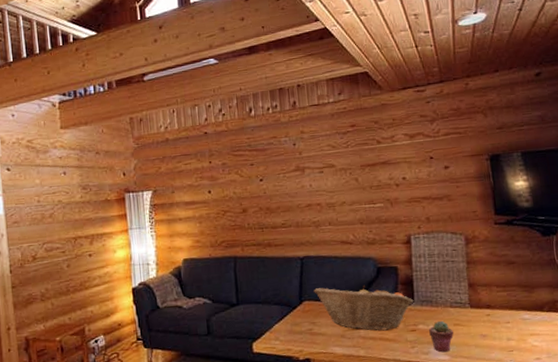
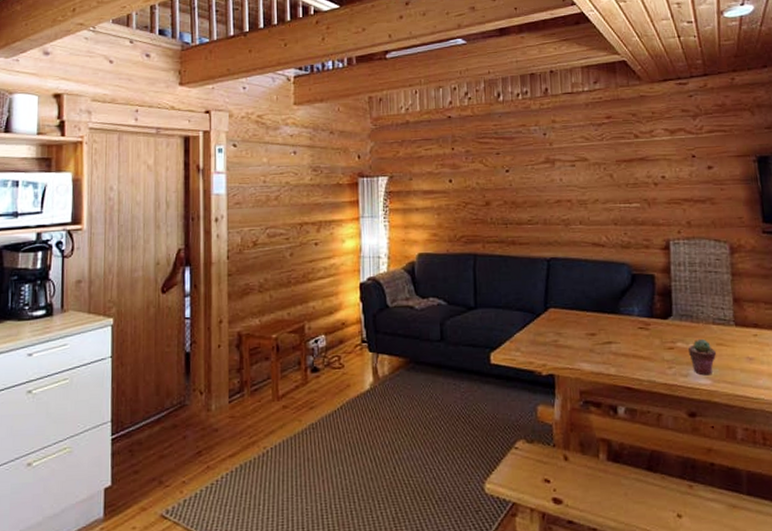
fruit basket: present [313,285,414,331] -> none [560,293,672,347]

